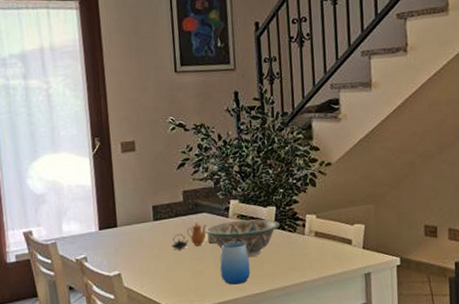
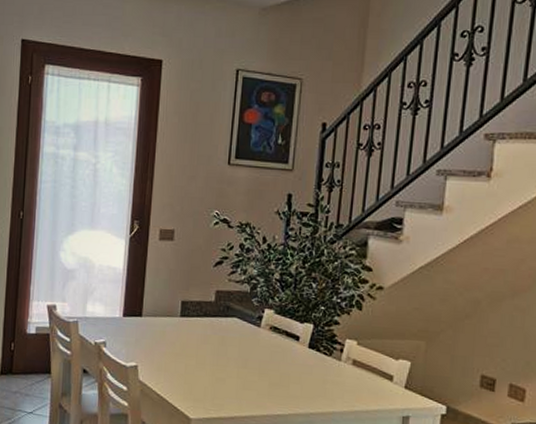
teapot: present [172,223,217,249] -> none [195,326,244,352]
decorative bowl: present [206,219,281,258] -> none [234,331,316,375]
cup: present [220,242,251,285] -> none [241,354,276,401]

